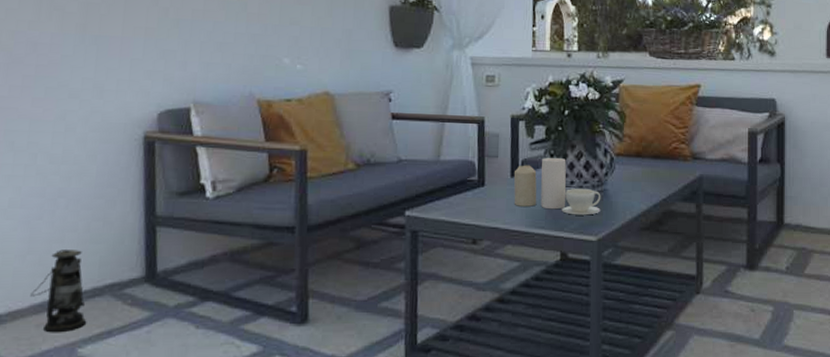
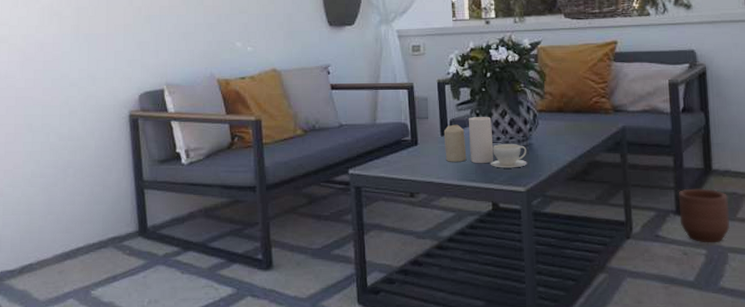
lantern: present [30,250,87,333] -> none [52,210,97,278]
planter: none [750,242,798,299] -> present [679,188,730,242]

